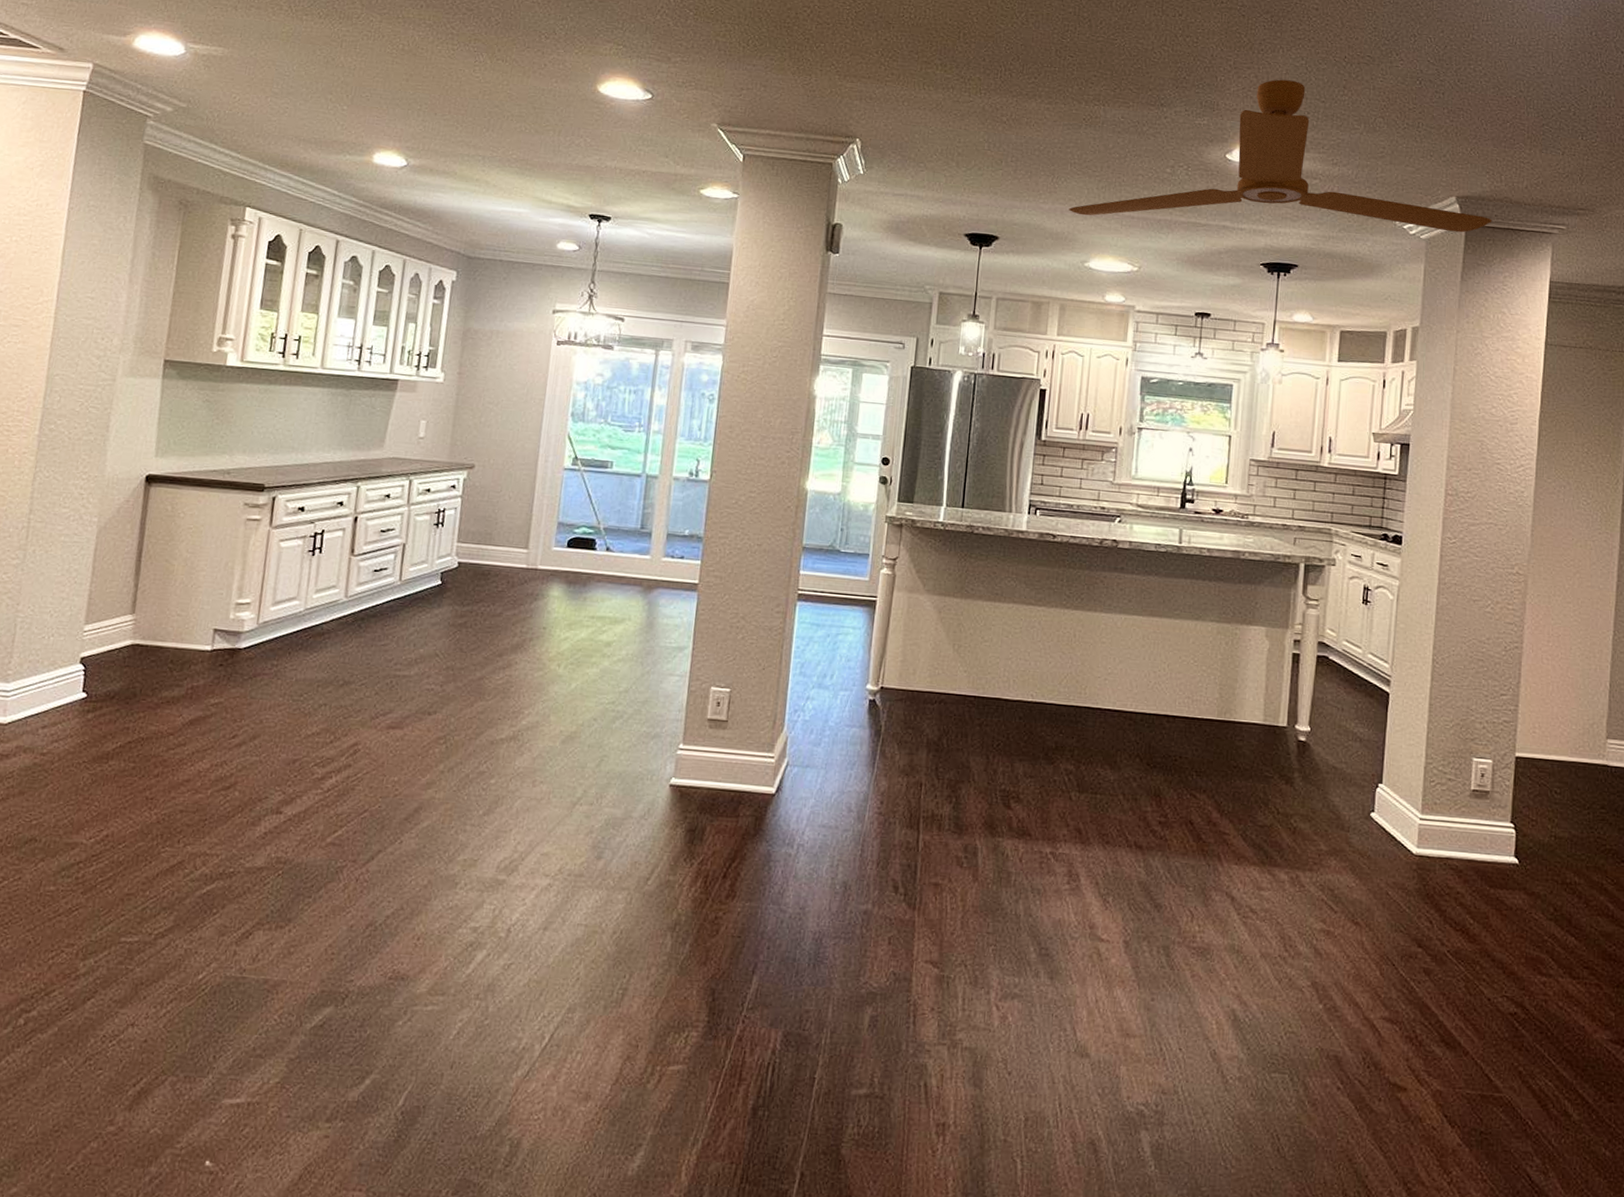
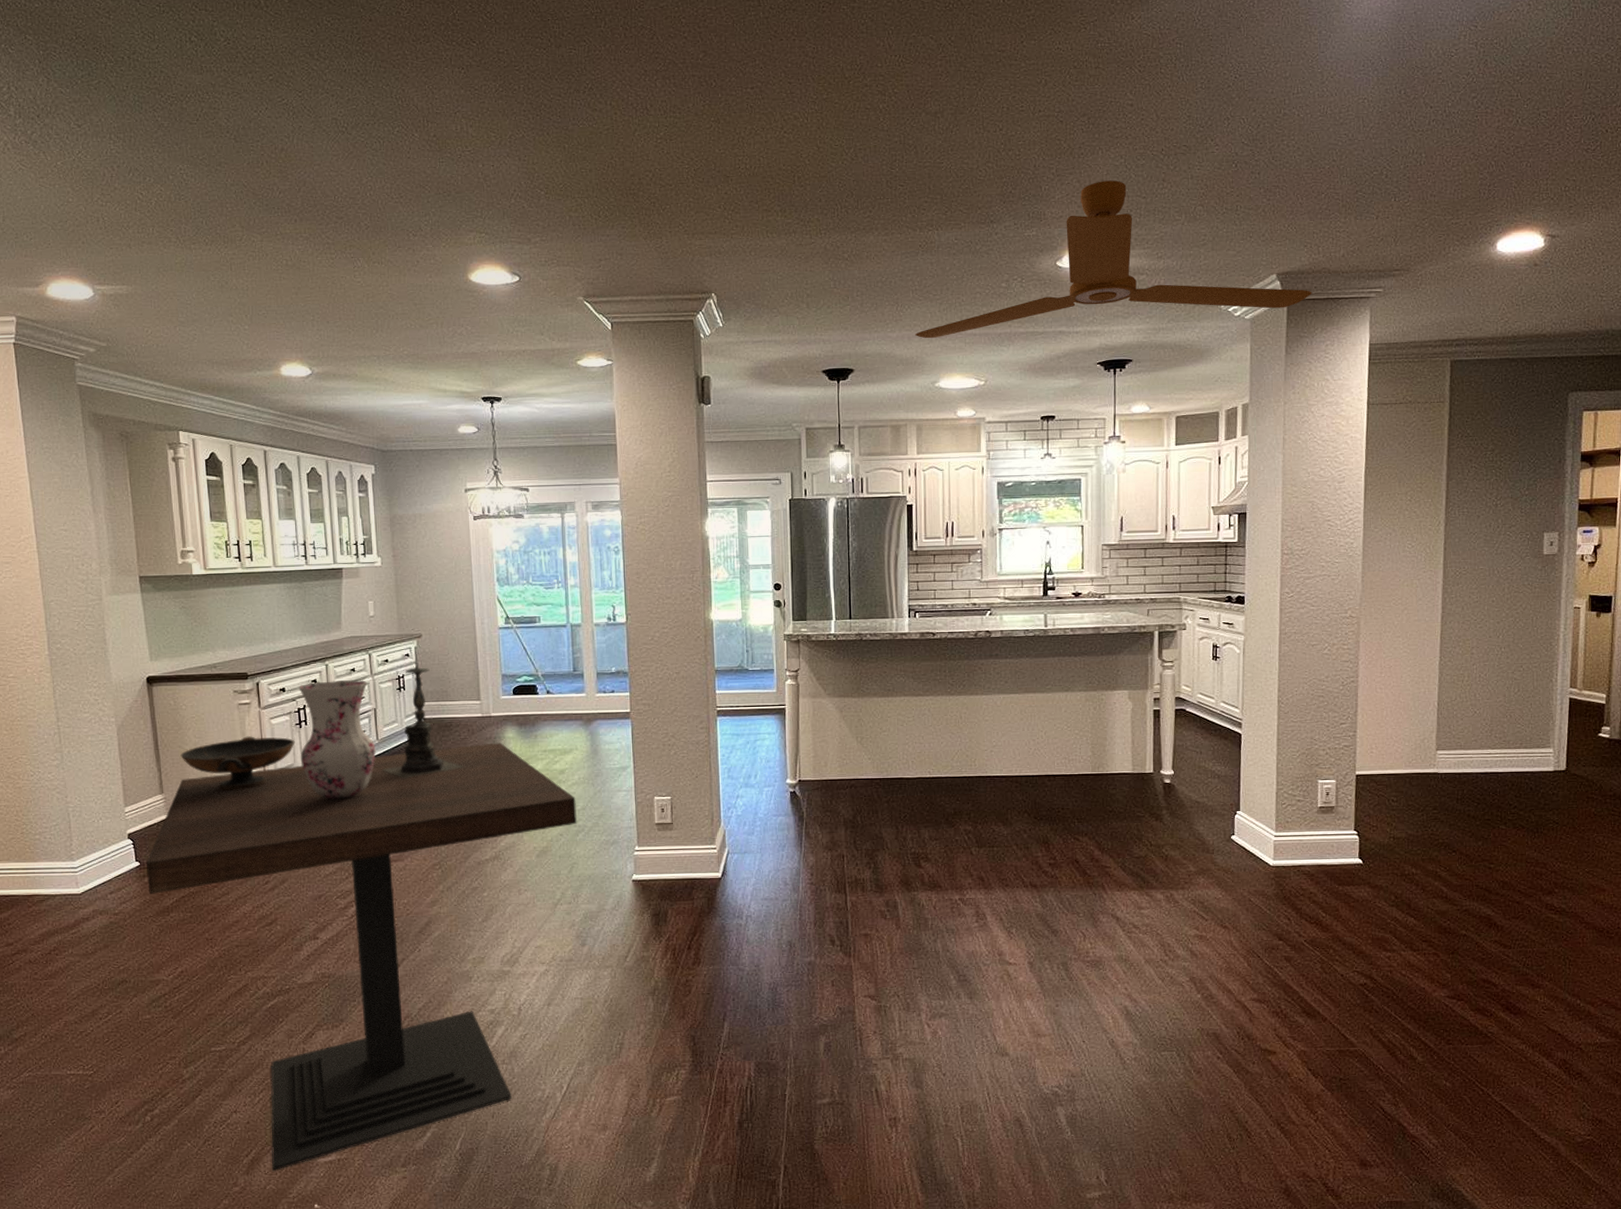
dining table: none [89,598,619,1109] -> present [145,742,578,1171]
decorative bowl: none [165,558,304,620] -> present [180,736,295,790]
vase: none [305,505,402,646] -> present [298,679,376,799]
candle holder: none [399,484,495,630] -> present [382,652,464,778]

